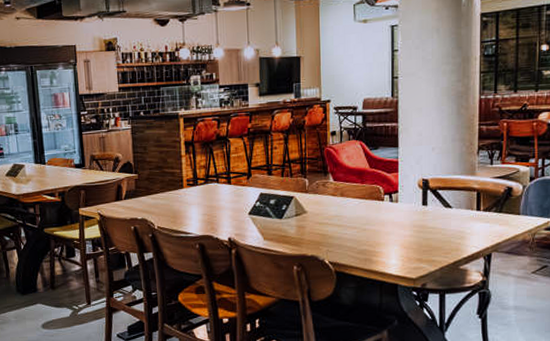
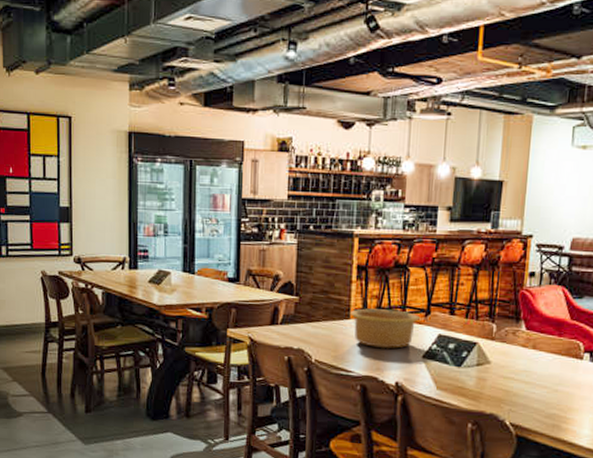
bowl: none [182,176,243,211] -> present [349,308,420,349]

